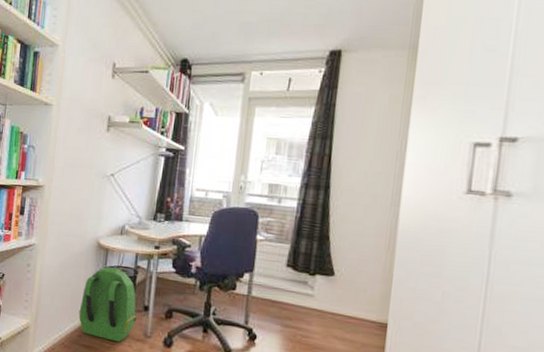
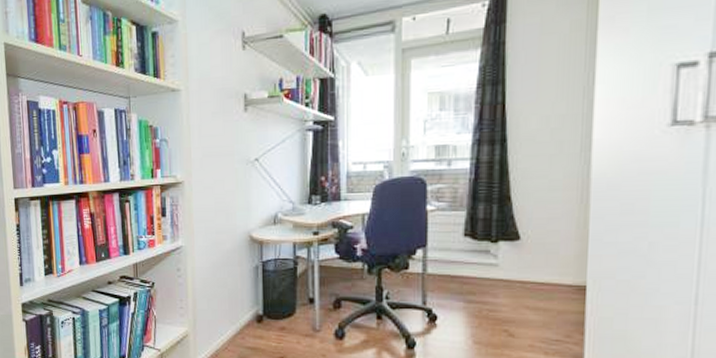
backpack: present [78,266,137,342] -> none [239,260,302,340]

